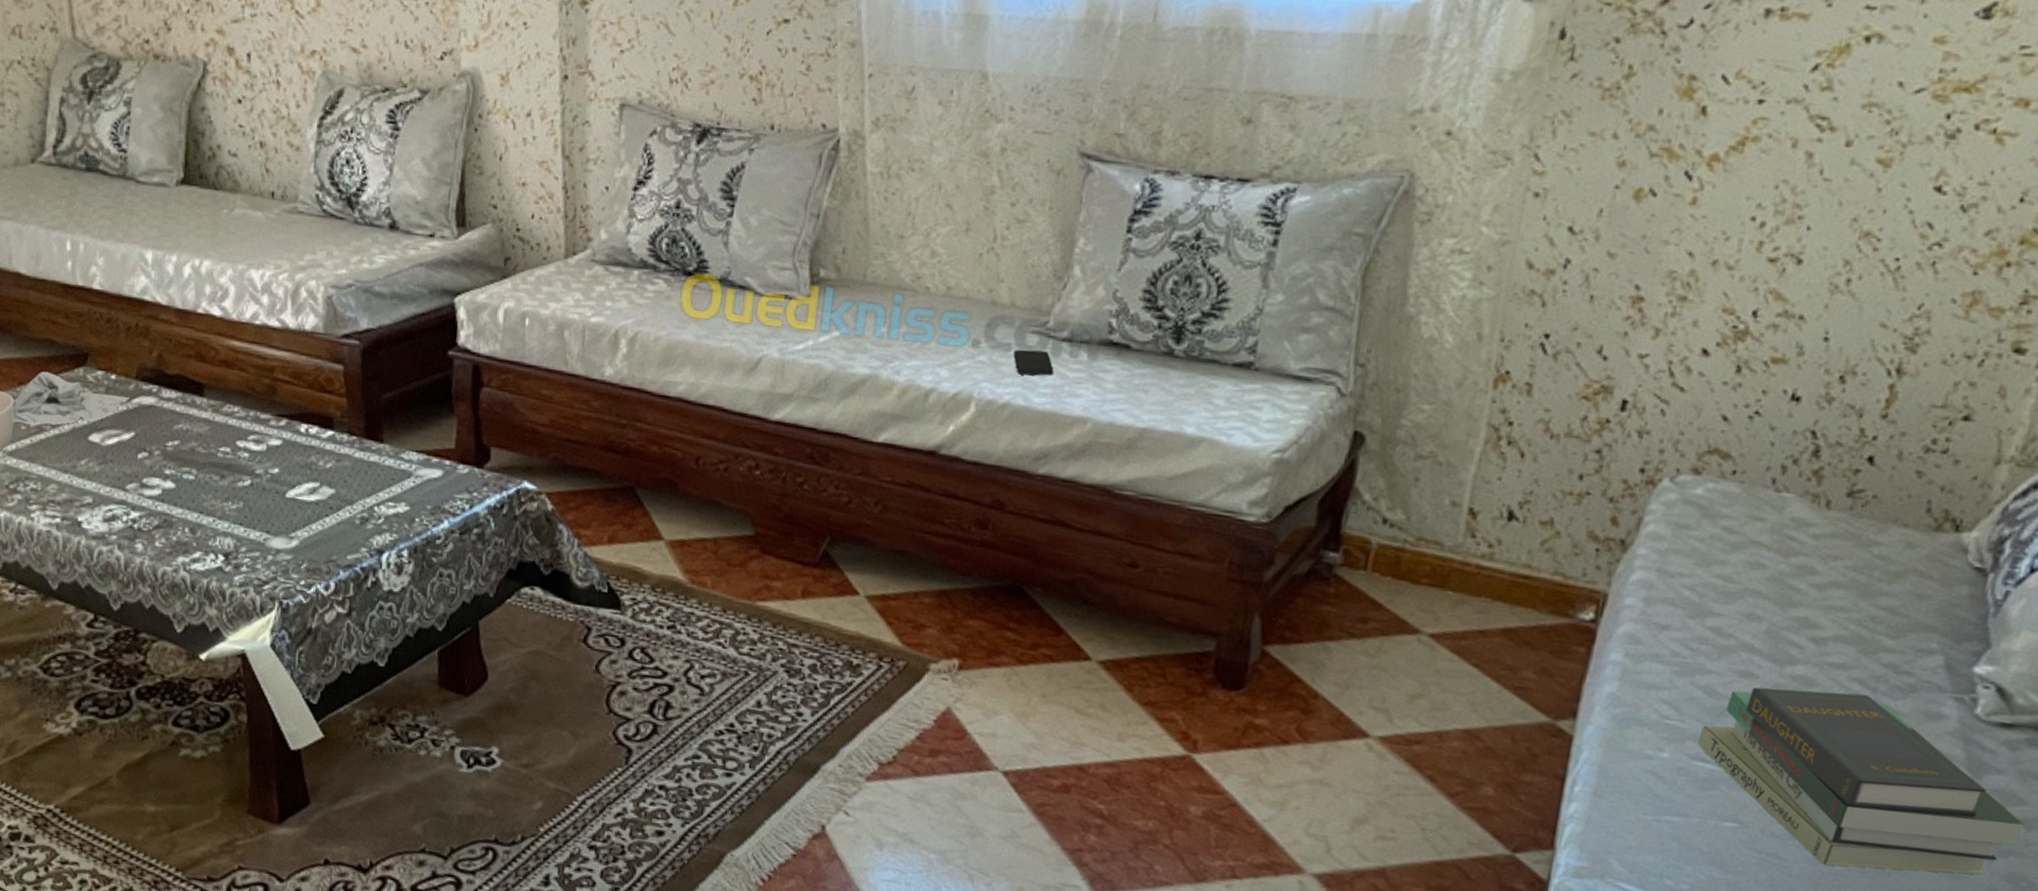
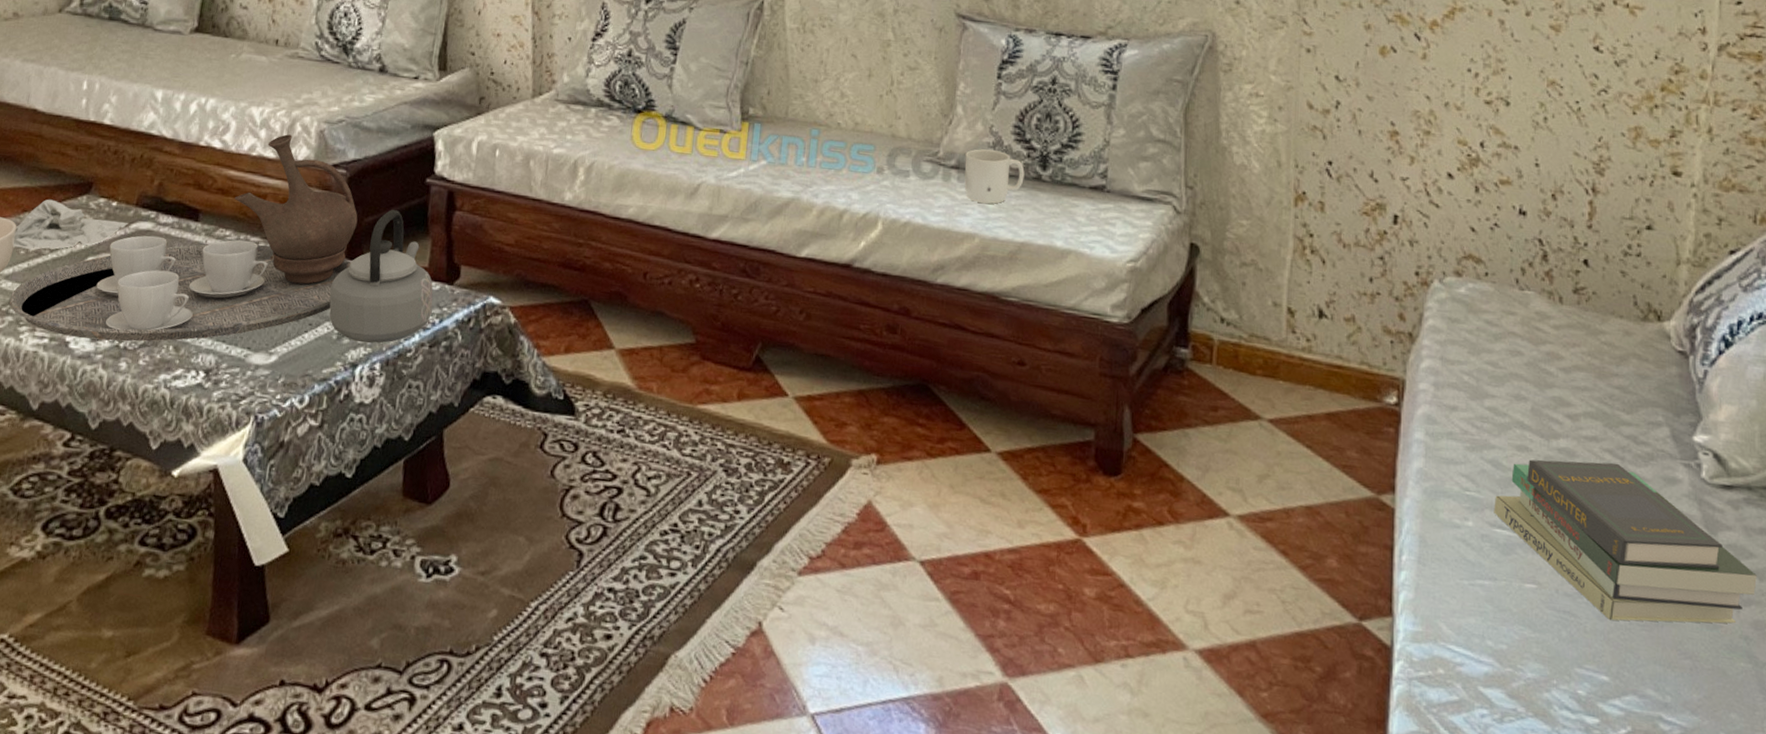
tea set: none [16,300,375,523] -> present [9,134,358,342]
teapot: none [349,385,462,530] -> present [329,210,433,344]
mobile phone: present [1013,349,1054,377] -> none [911,175,945,198]
mug: none [1077,318,1154,383] -> present [964,148,1025,204]

